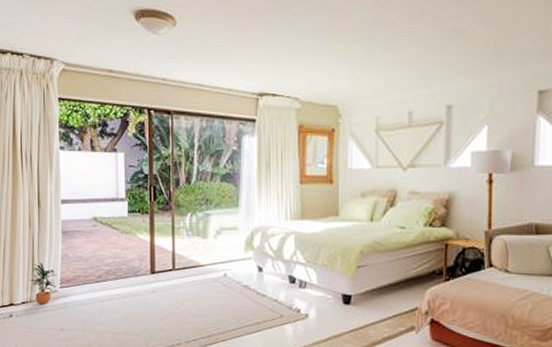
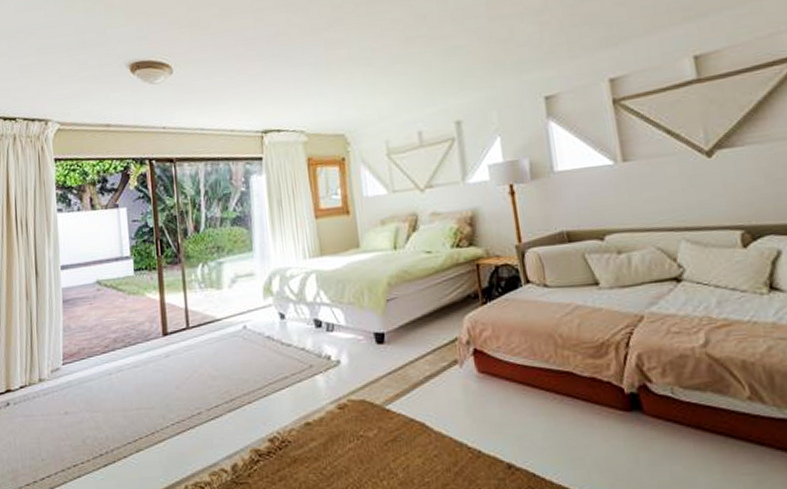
potted plant: present [29,263,57,305] -> none [28,339,59,387]

